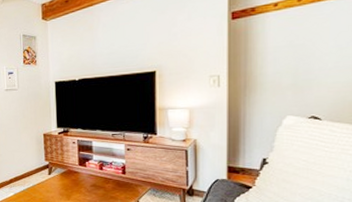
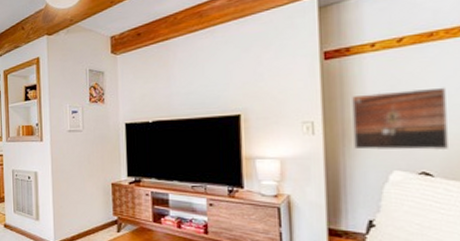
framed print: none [254,41,339,99] -> present [352,87,450,151]

